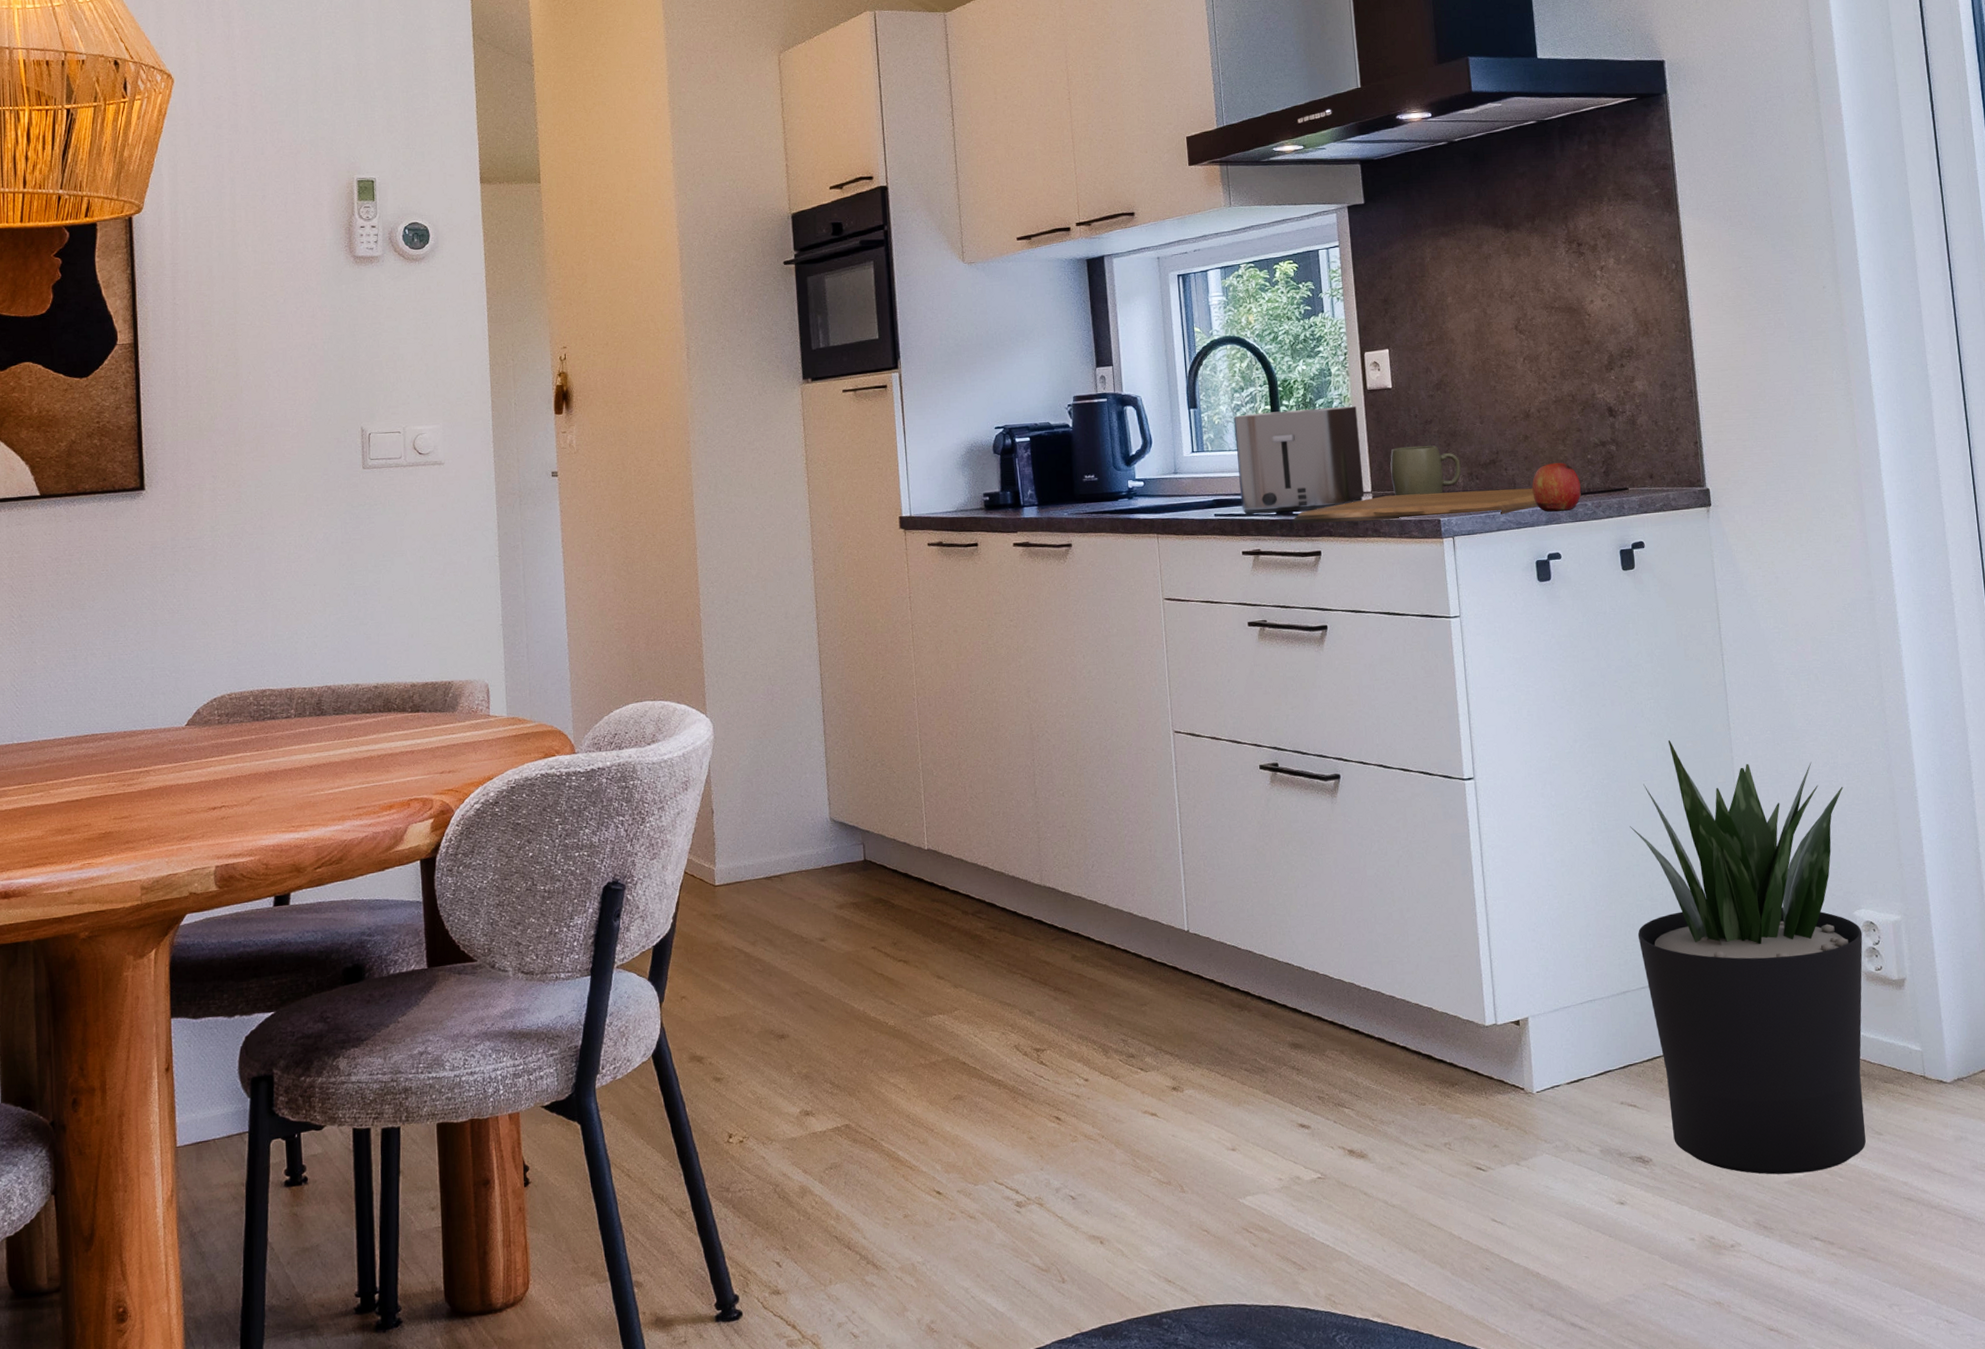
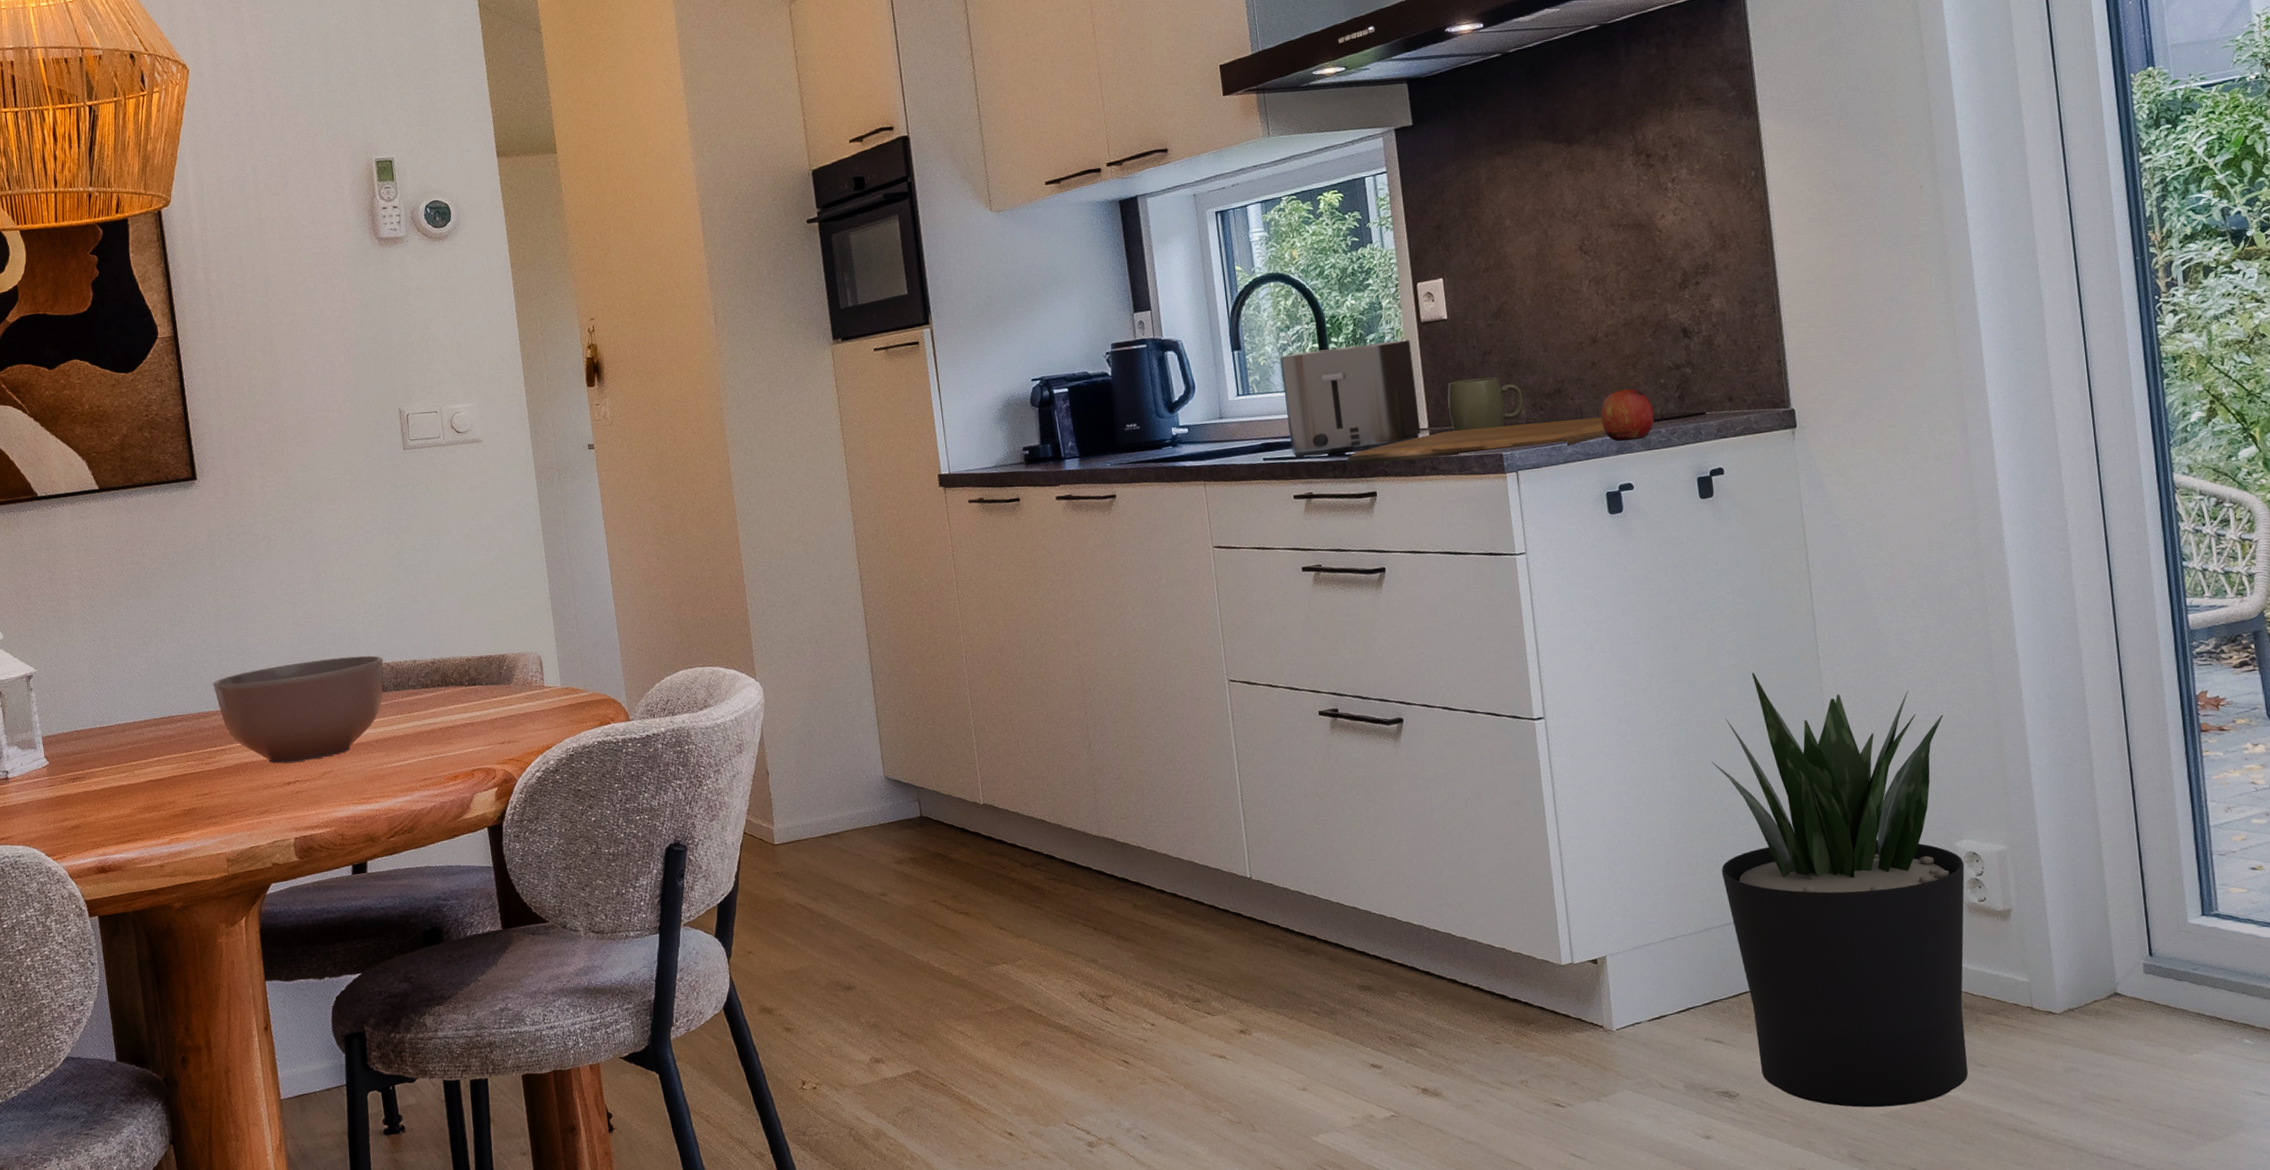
bowl: none [143,677,325,787] -> present [213,655,384,764]

